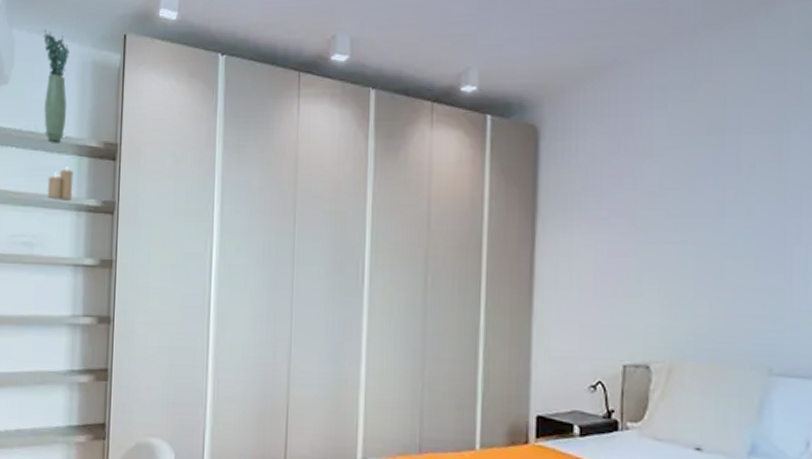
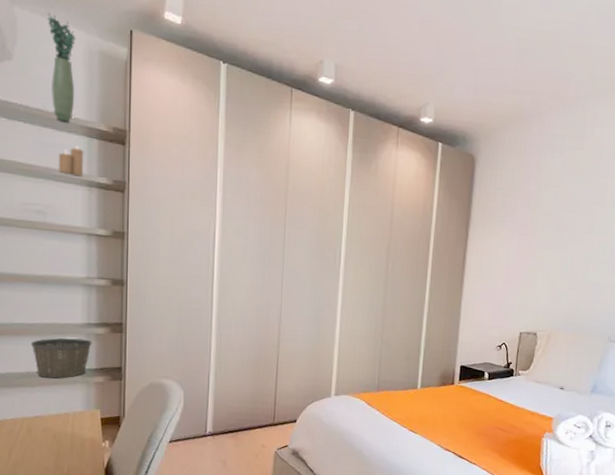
basket: none [12,388,75,438] -> present [31,338,92,379]

